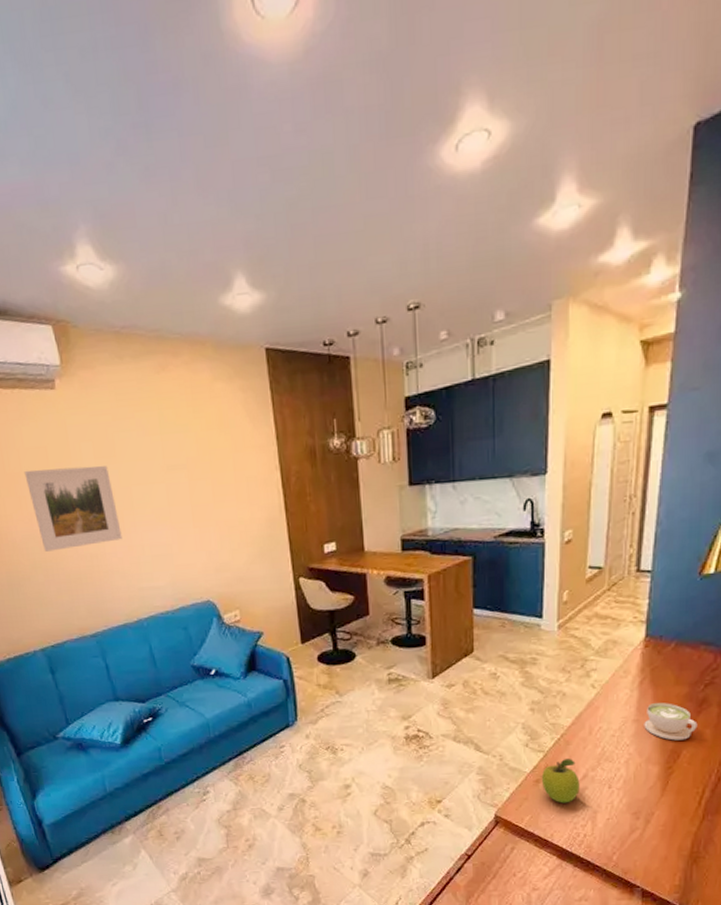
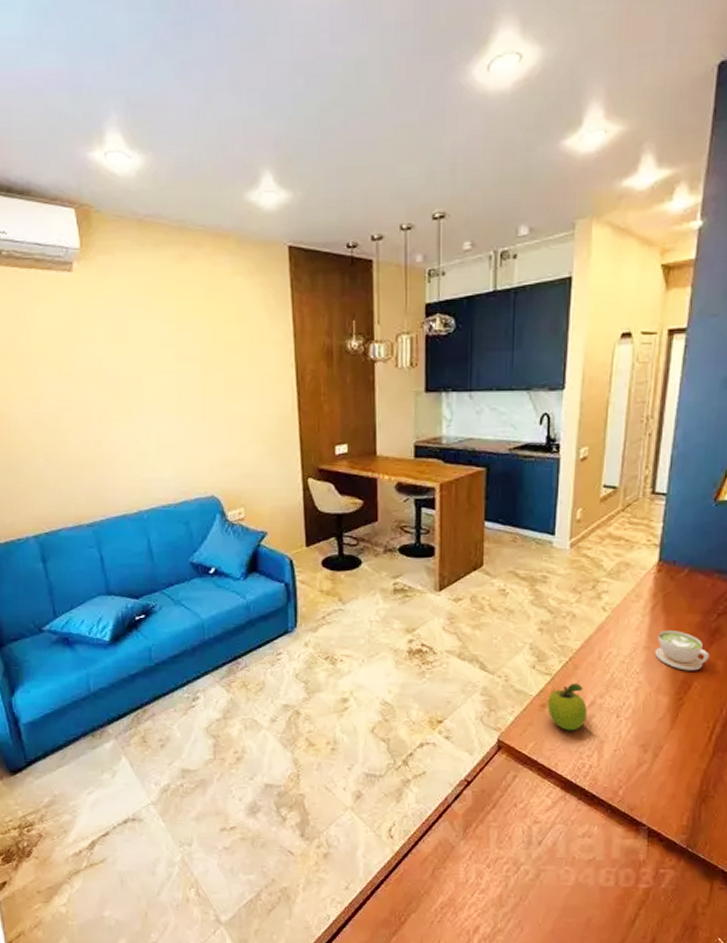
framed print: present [24,465,122,552] -> none [33,351,129,435]

